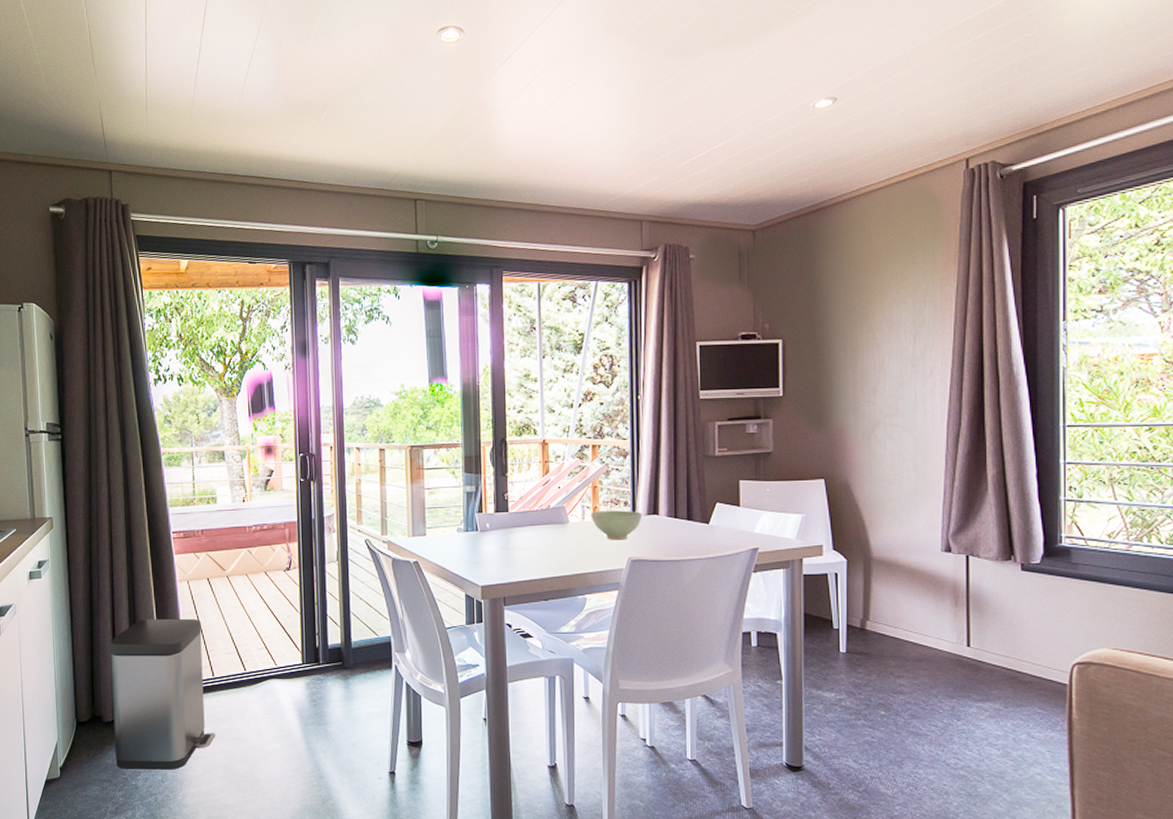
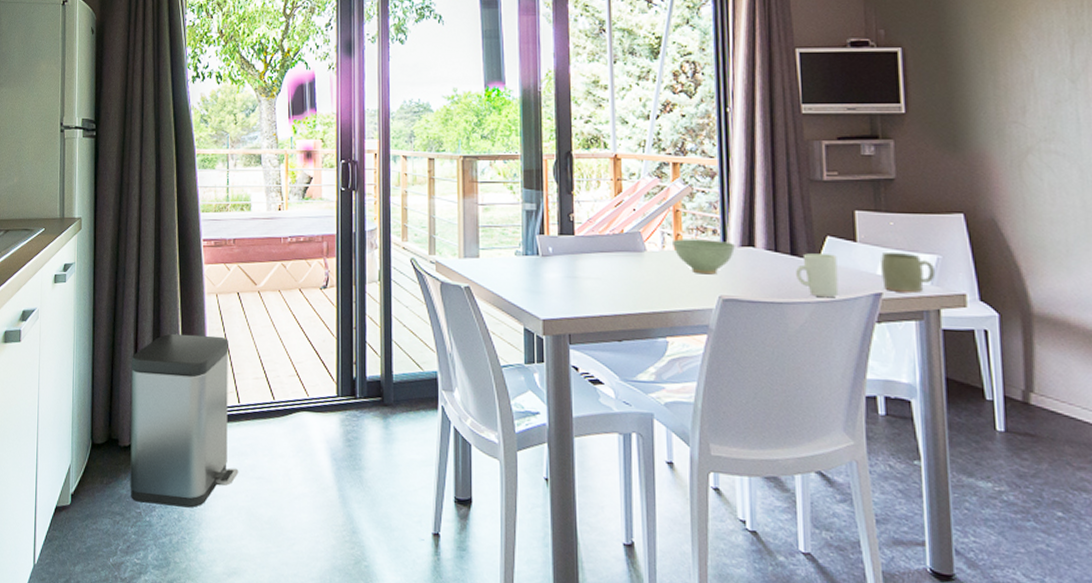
mug: none [691,518,724,554] -> present [796,253,839,298]
mug: none [757,513,799,547] -> present [880,251,934,294]

